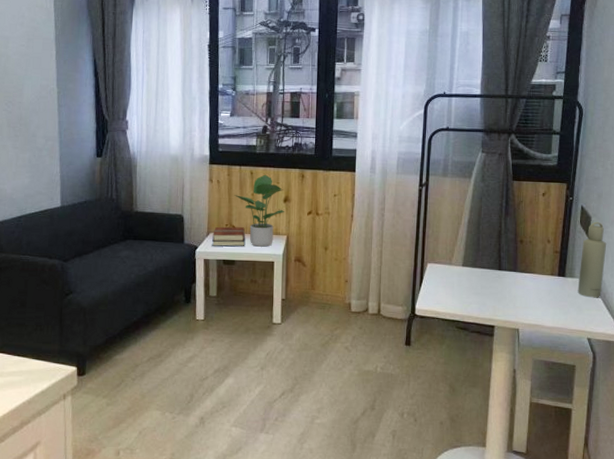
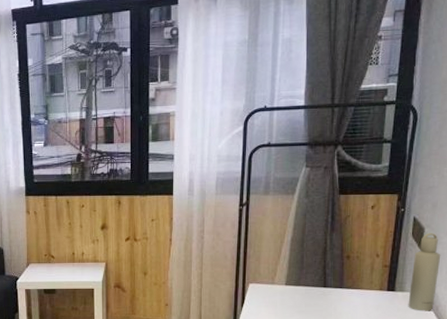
books: present [212,226,246,247] -> none [32,256,65,276]
potted plant: present [234,174,285,247] -> none [52,203,103,275]

